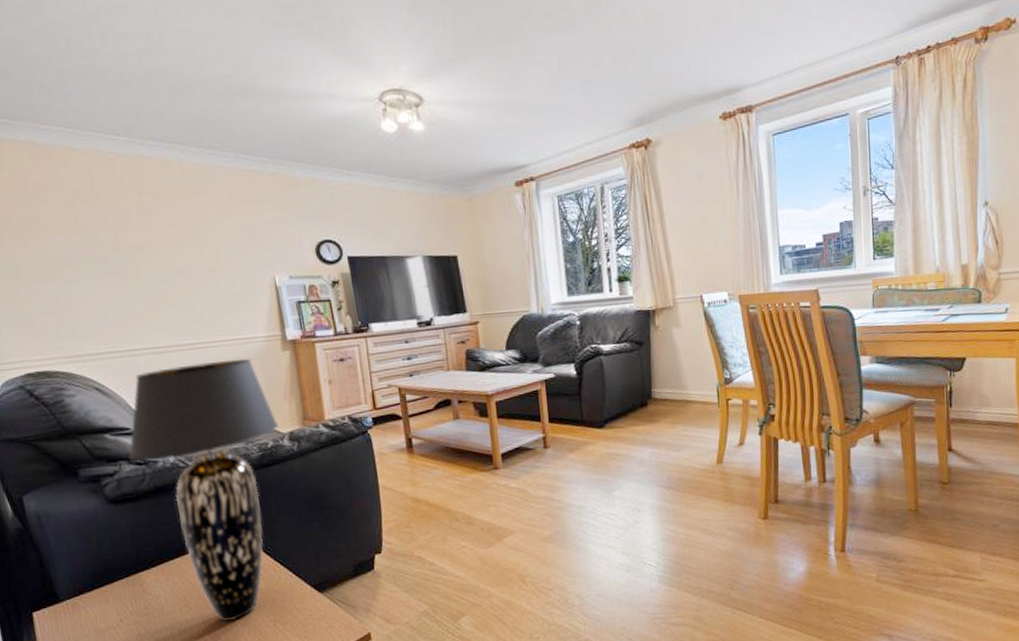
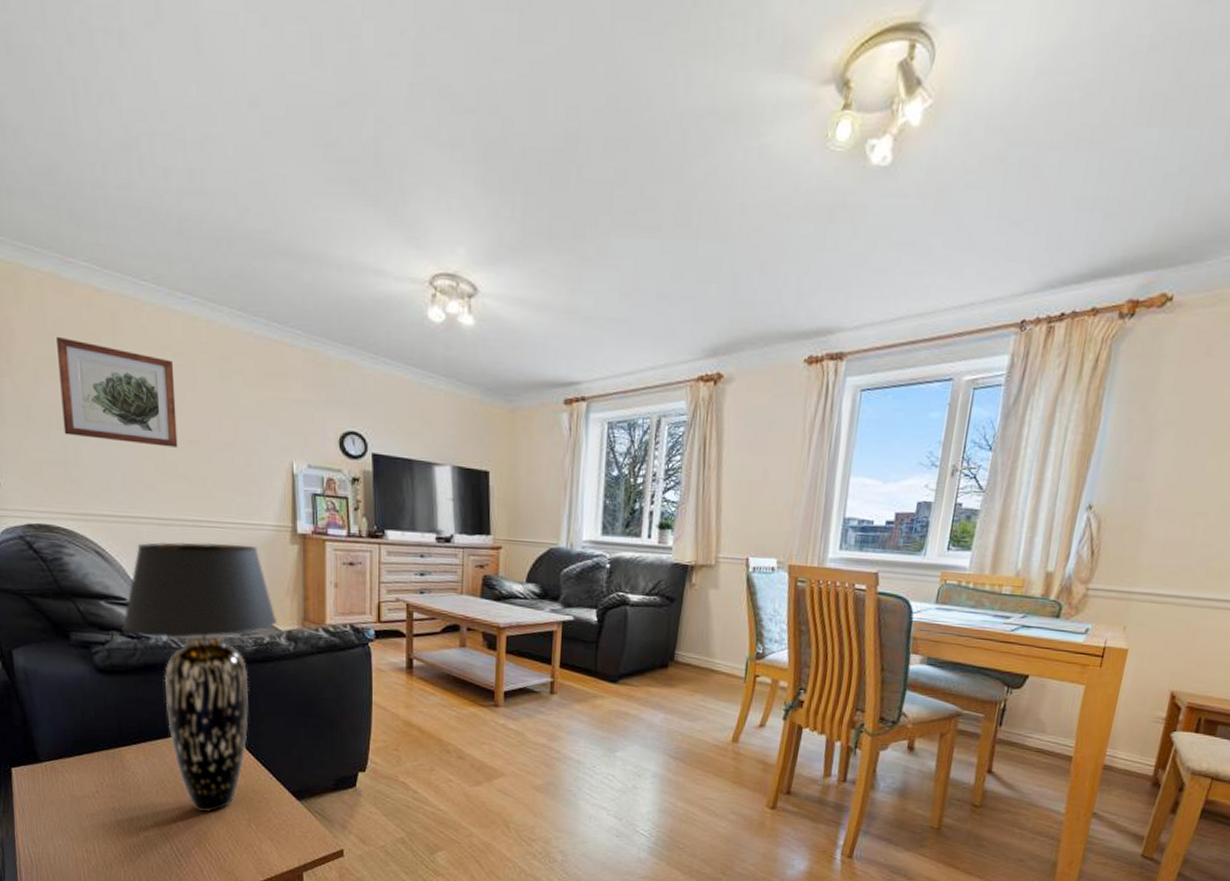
wall art: none [38,196,165,285] -> present [56,336,178,448]

